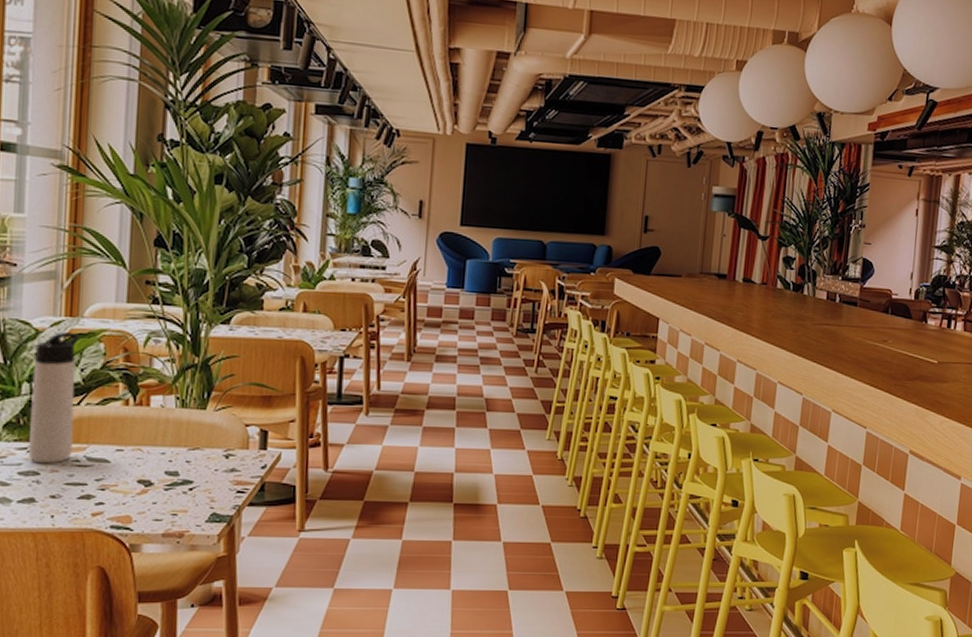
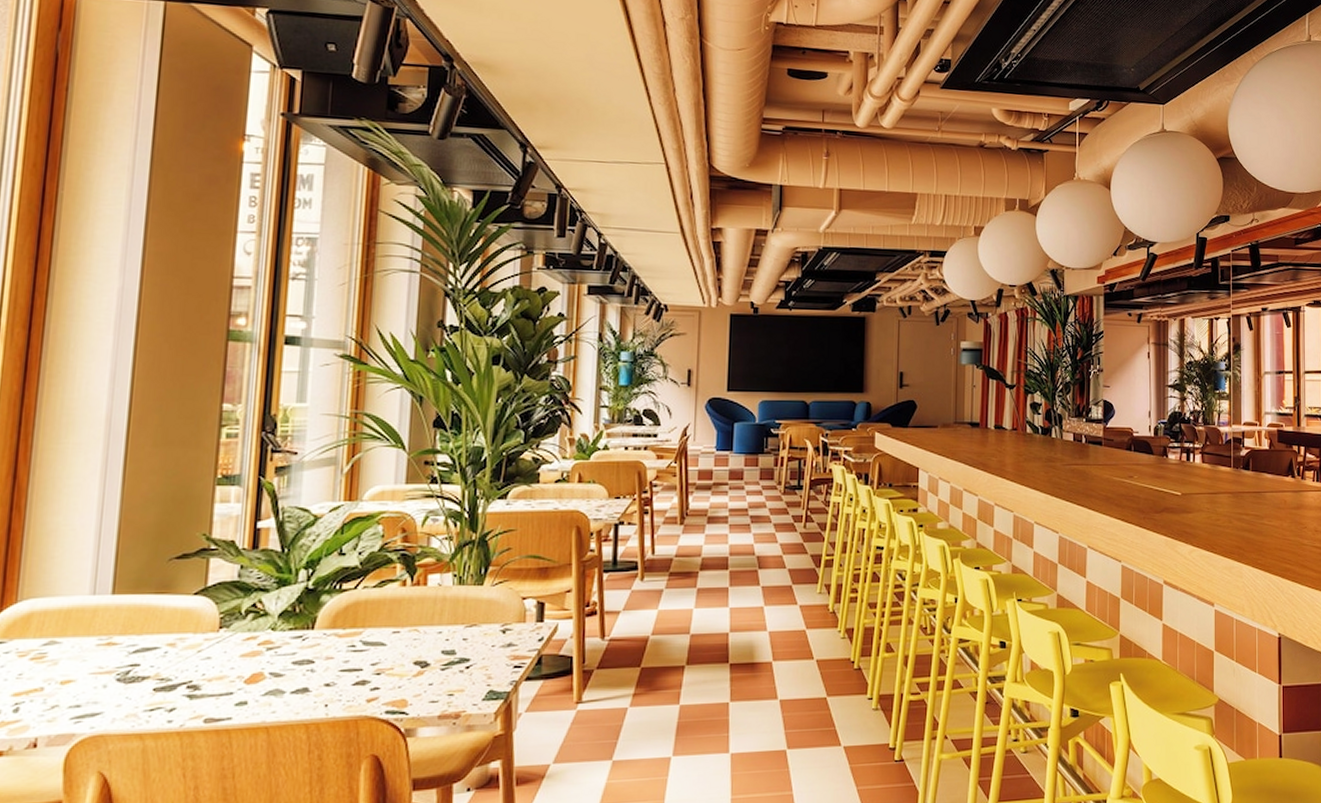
thermos bottle: present [29,332,80,464] -> none [304,517,358,652]

